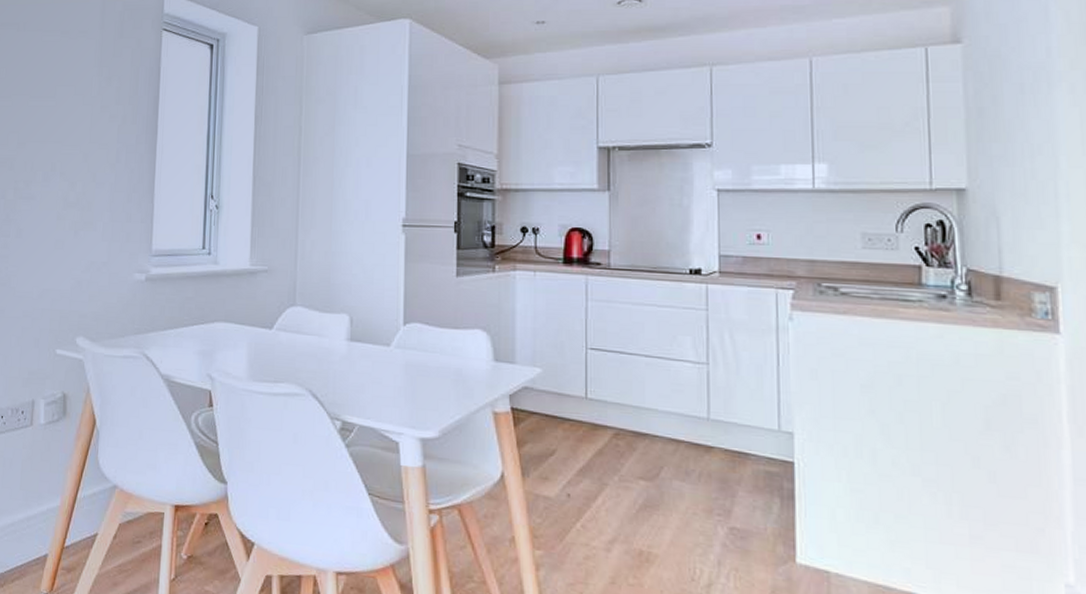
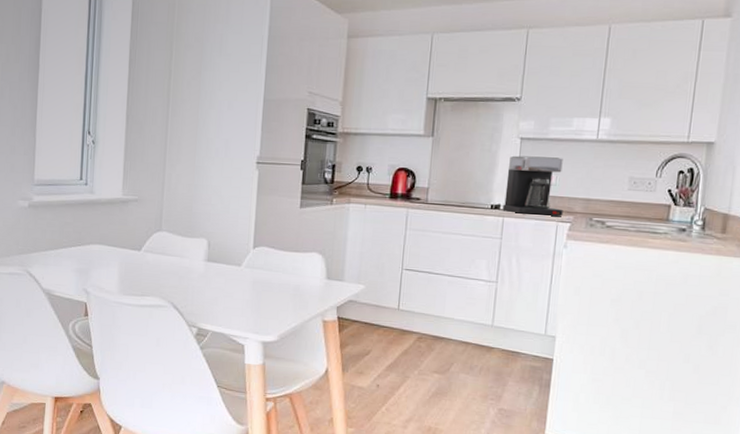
coffee maker: none [704,210,782,283] -> present [502,155,563,217]

